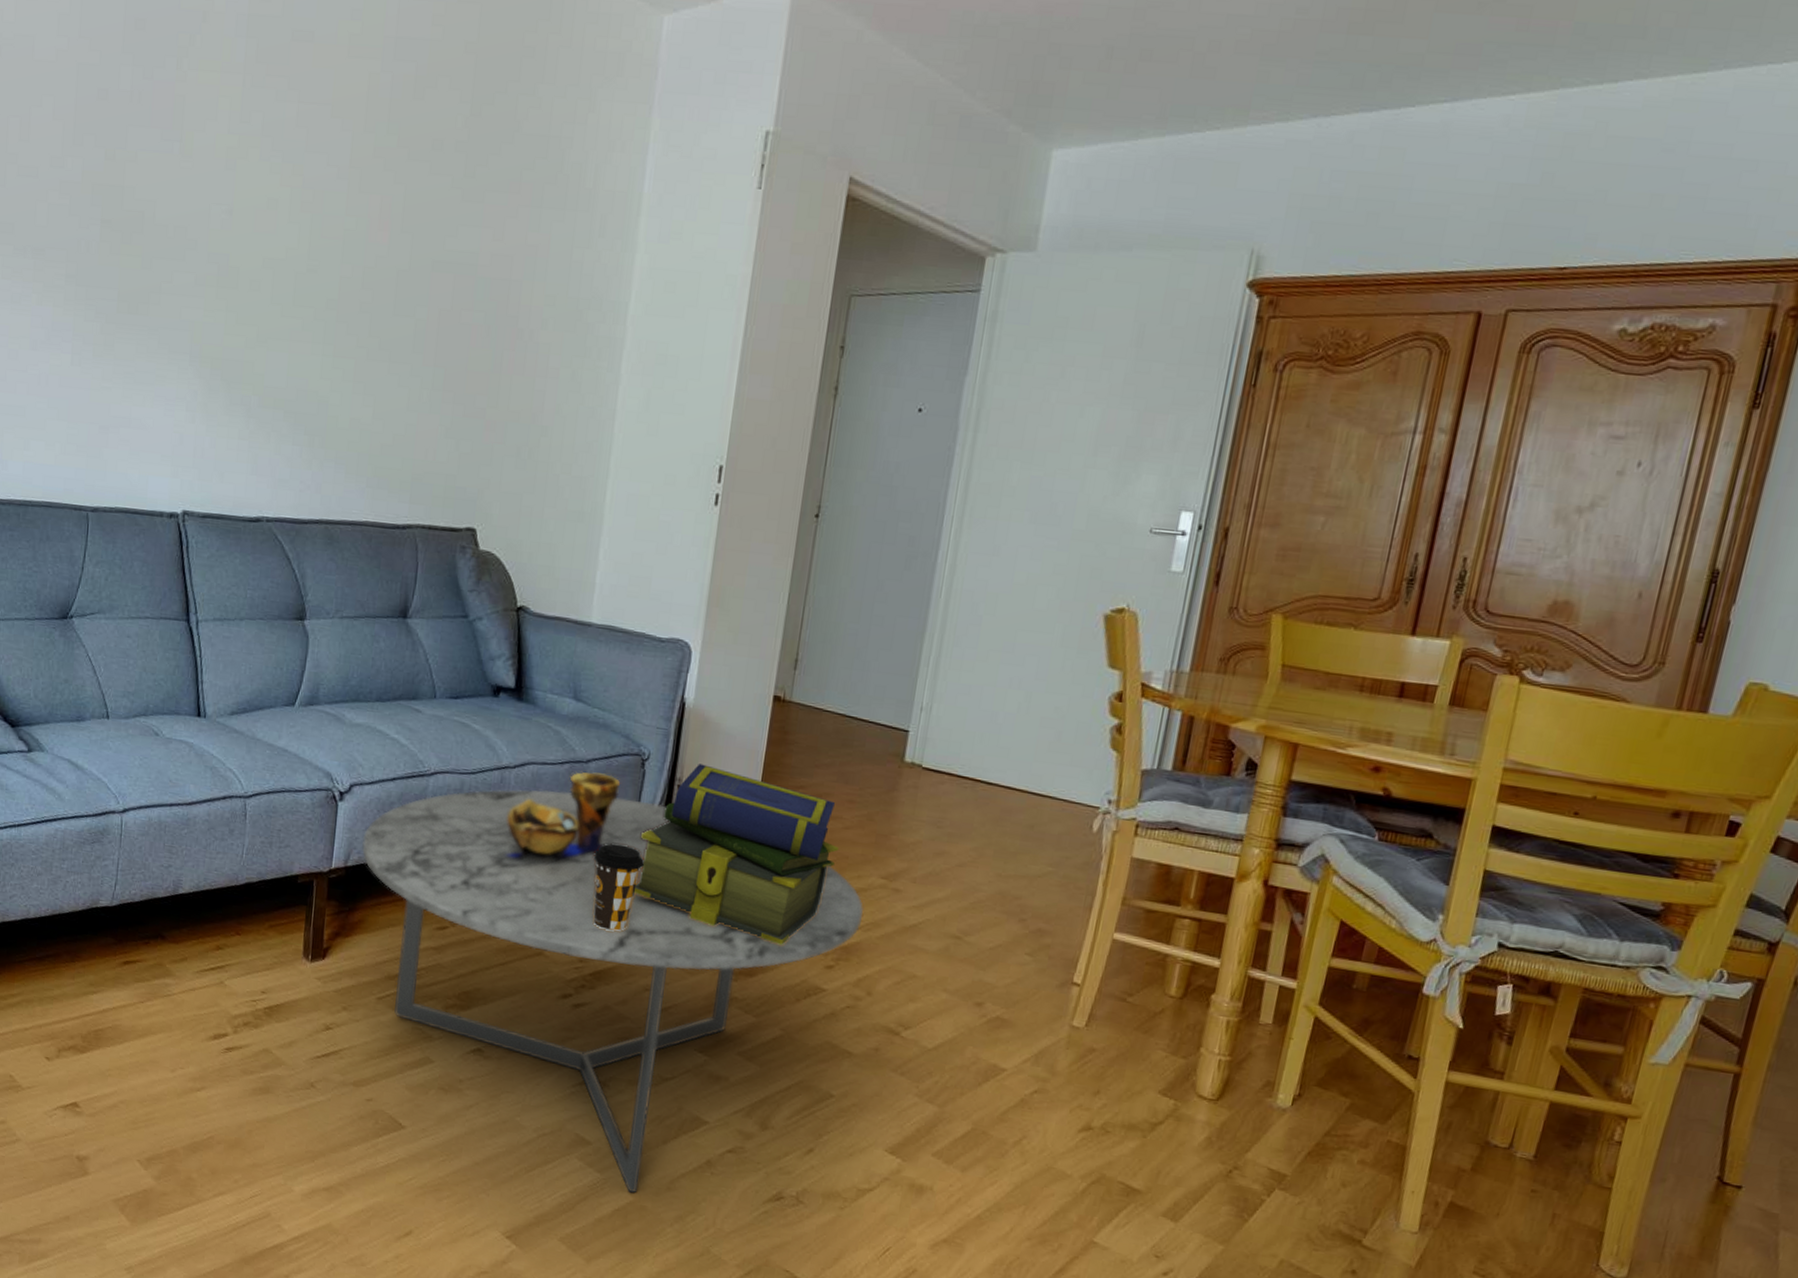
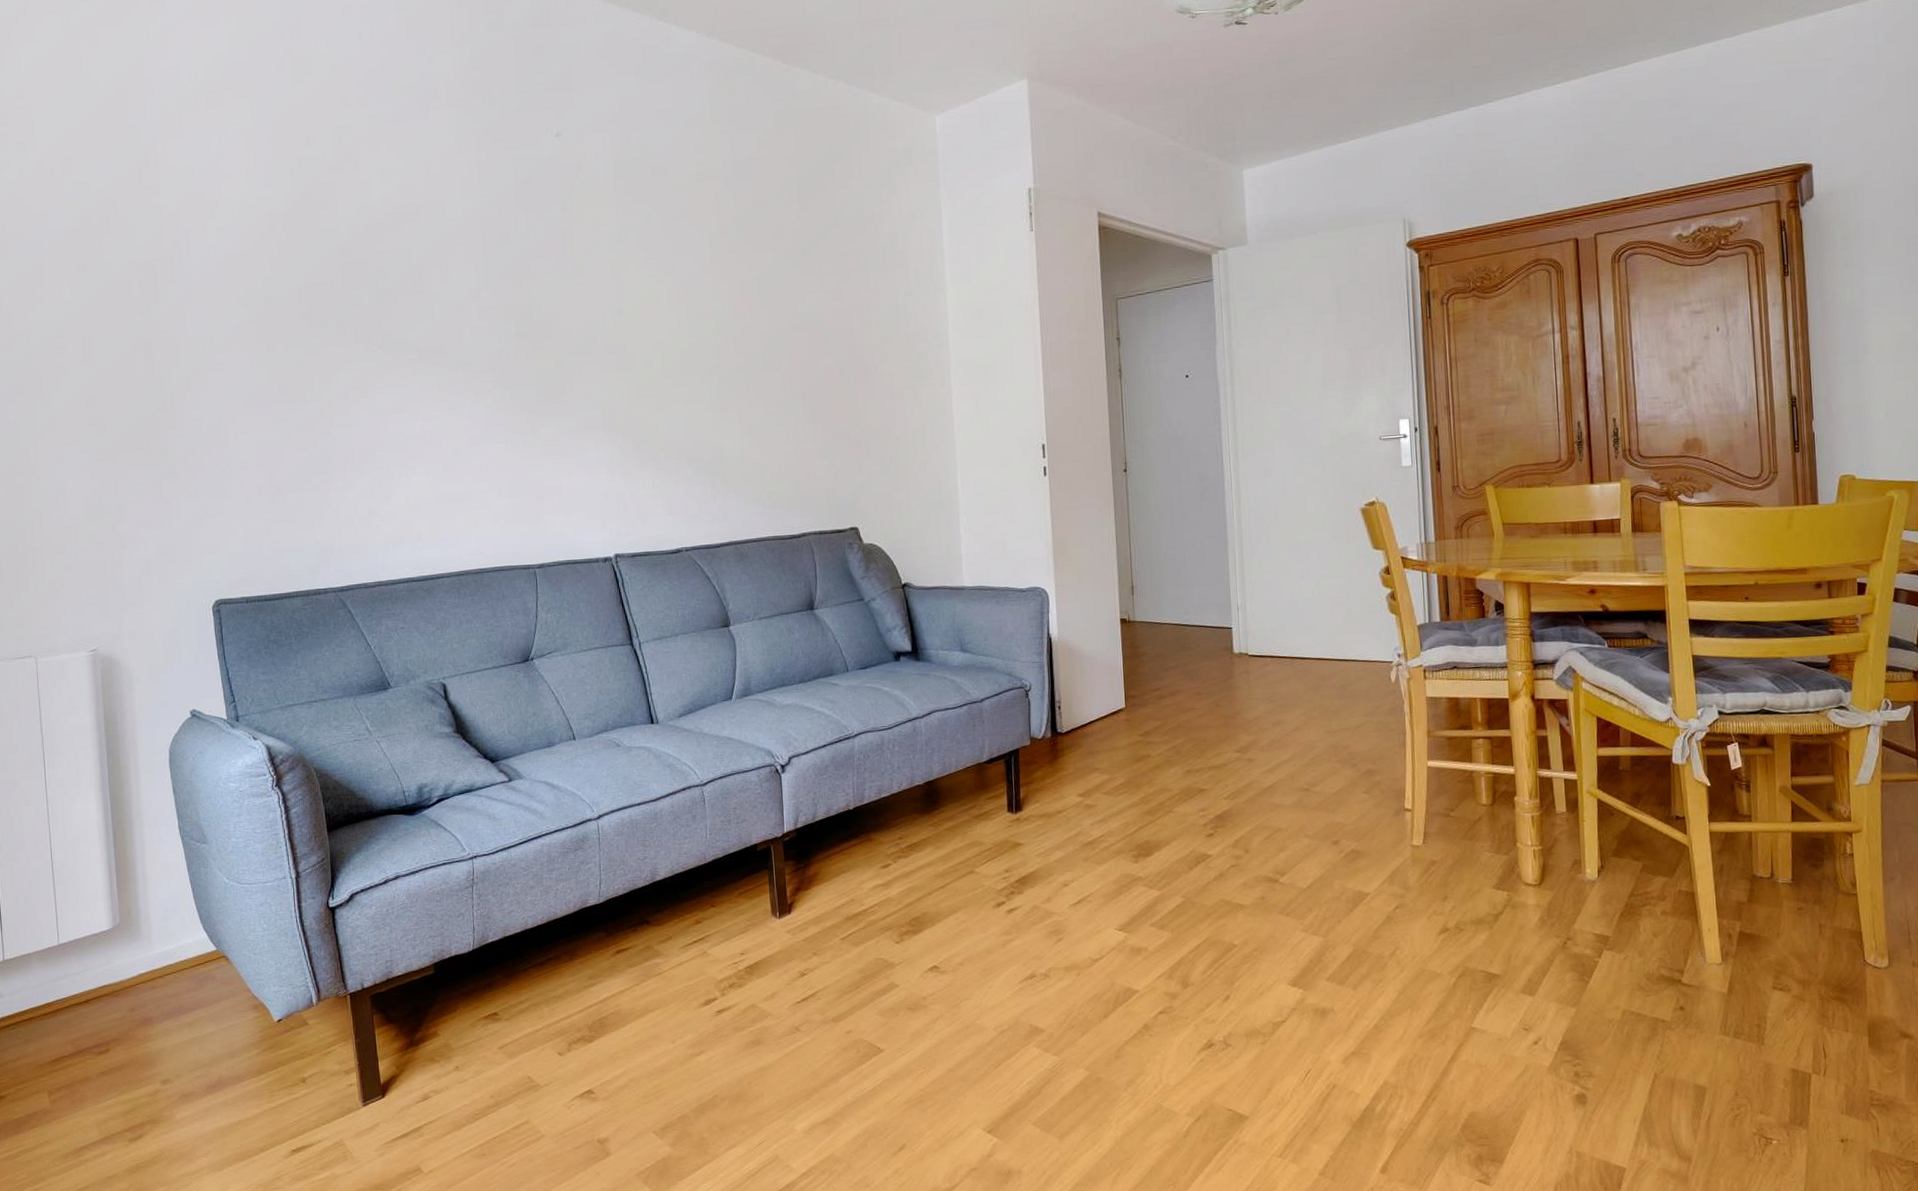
coffee table: present [362,789,863,1193] -> none [807,725,1228,1068]
decorative bowl: present [506,772,621,860] -> none [924,708,1013,794]
coffee cup: present [593,843,645,932] -> none [1001,765,1044,841]
stack of books: present [633,764,840,945] -> none [1036,685,1198,825]

